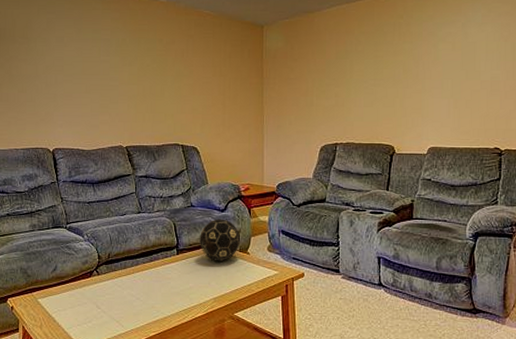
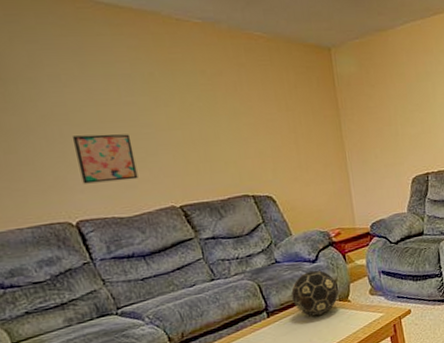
wall art: none [62,83,101,121] -> present [71,134,138,184]

